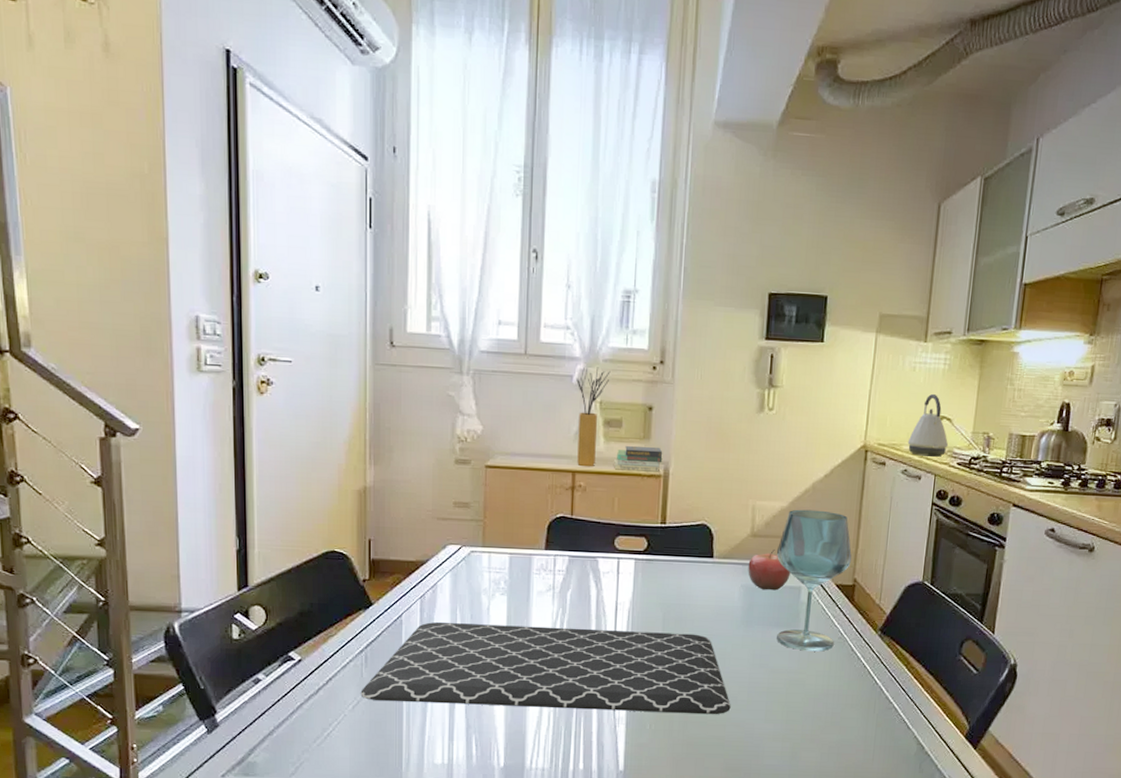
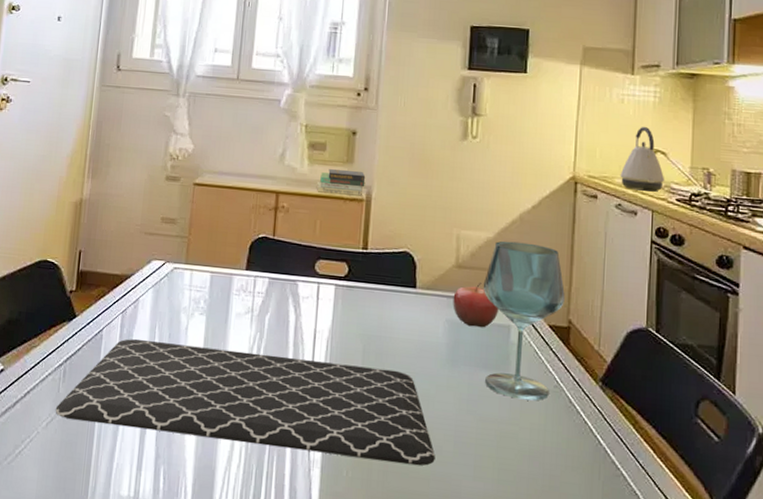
vase: present [576,367,611,467] -> none [281,92,317,189]

